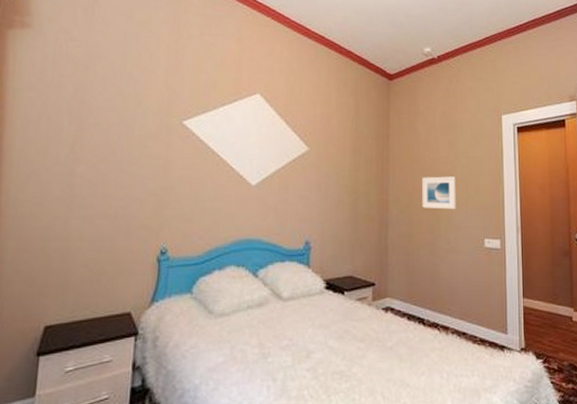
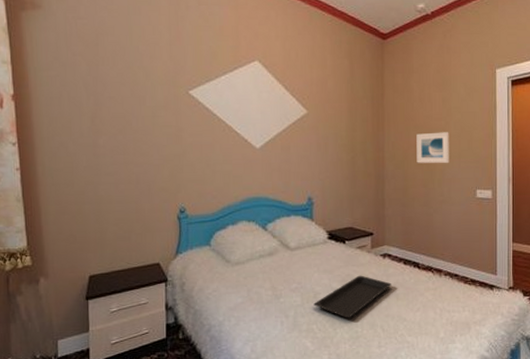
serving tray: none [306,331,394,383] -> present [314,275,392,318]

